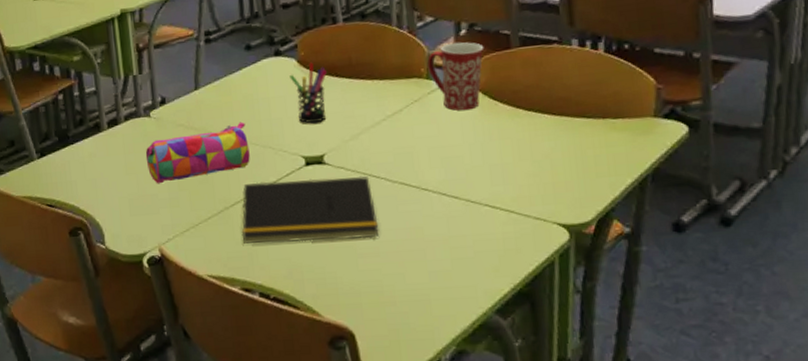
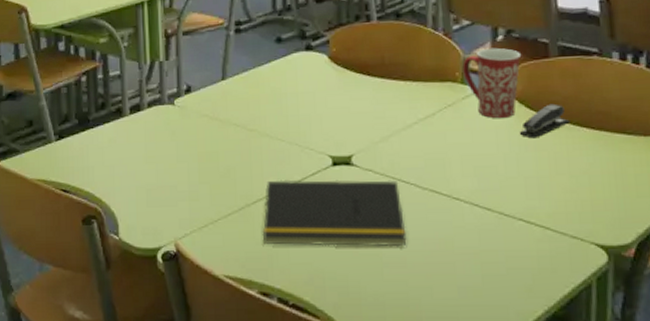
pencil case: present [145,121,250,184] -> none [167,116,275,175]
pen holder: present [289,62,328,124] -> none [320,59,360,122]
stapler: none [484,93,532,128] -> present [520,103,570,139]

